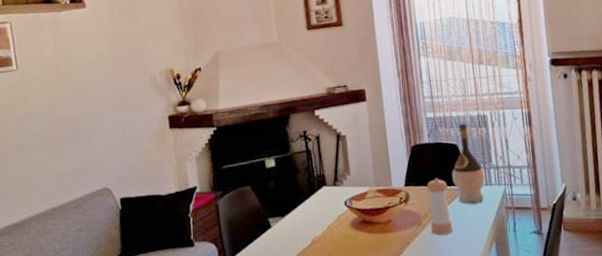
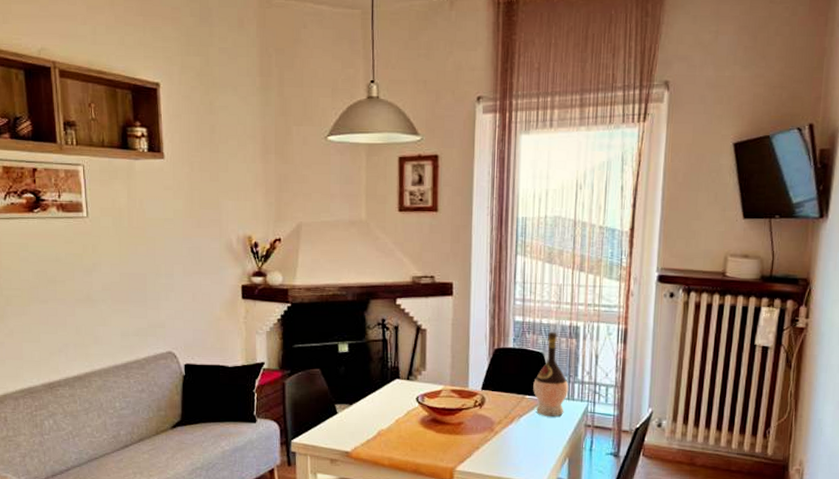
pepper shaker: present [426,178,452,235] -> none [503,385,527,444]

